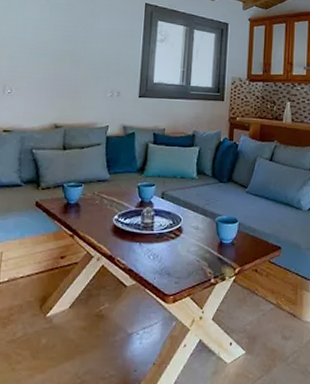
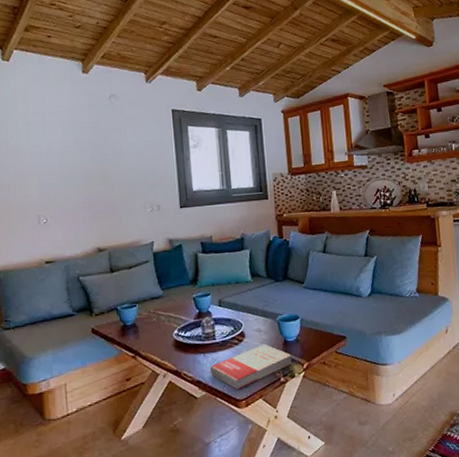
book: none [143,242,225,284] -> present [210,344,292,390]

